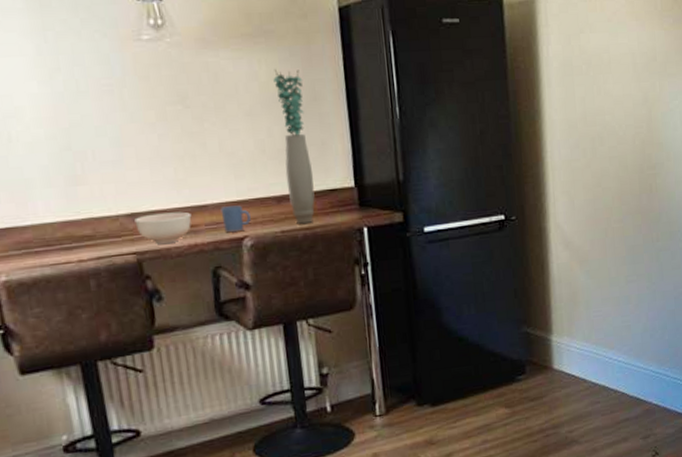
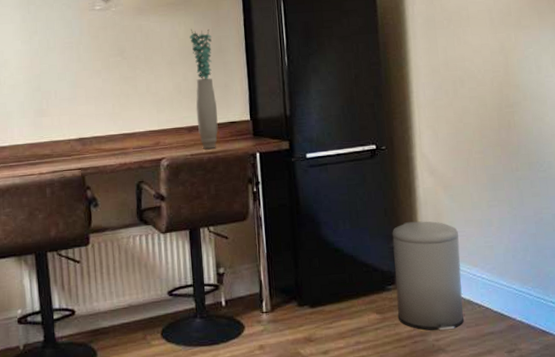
bowl: present [134,211,192,245] -> none [81,138,123,163]
mug: present [220,205,251,233] -> none [145,133,168,155]
pedal bin: none [522,301,599,422] -> present [392,221,464,331]

